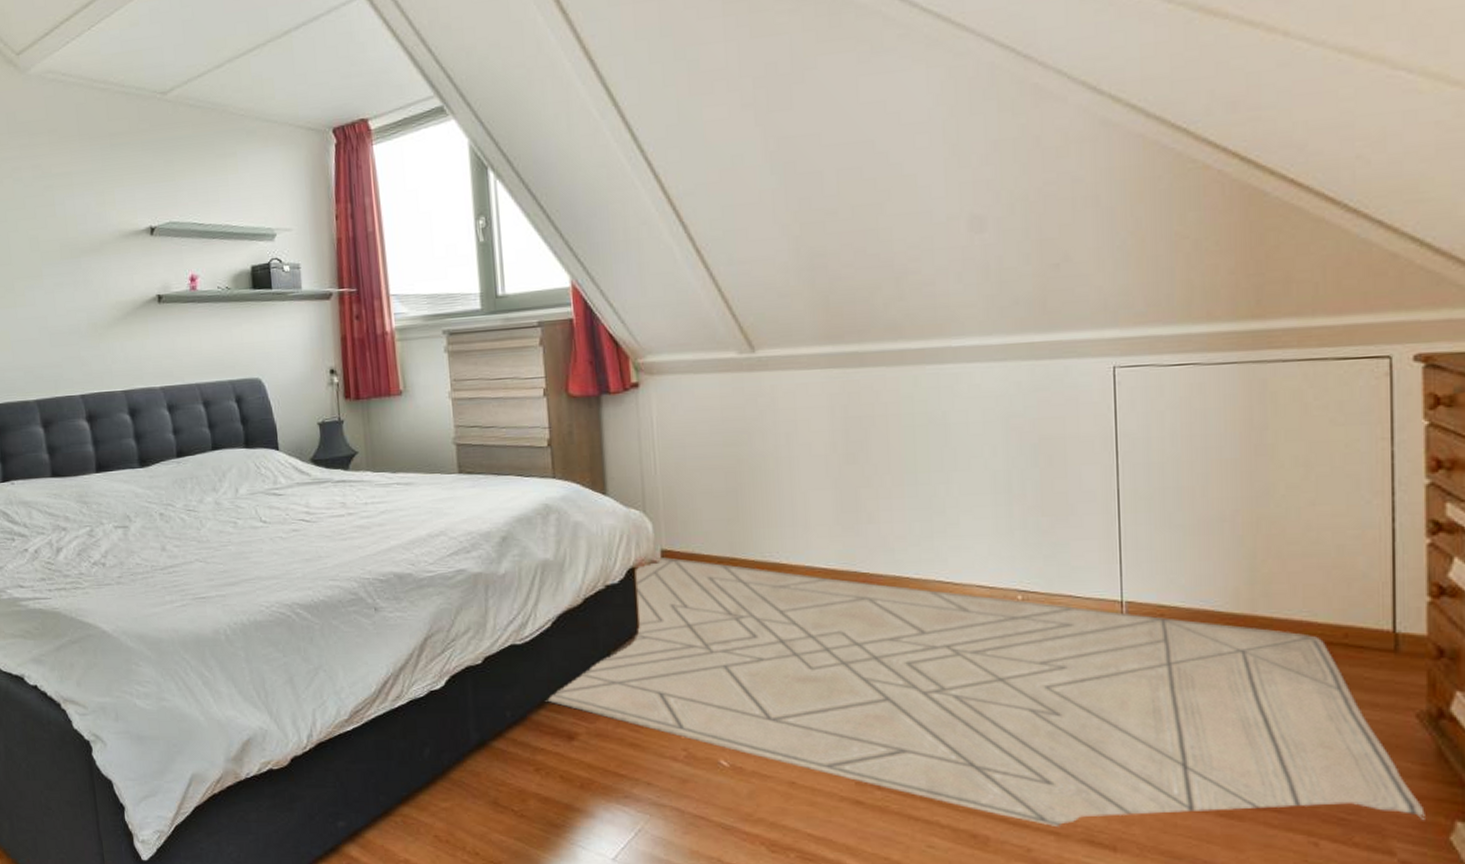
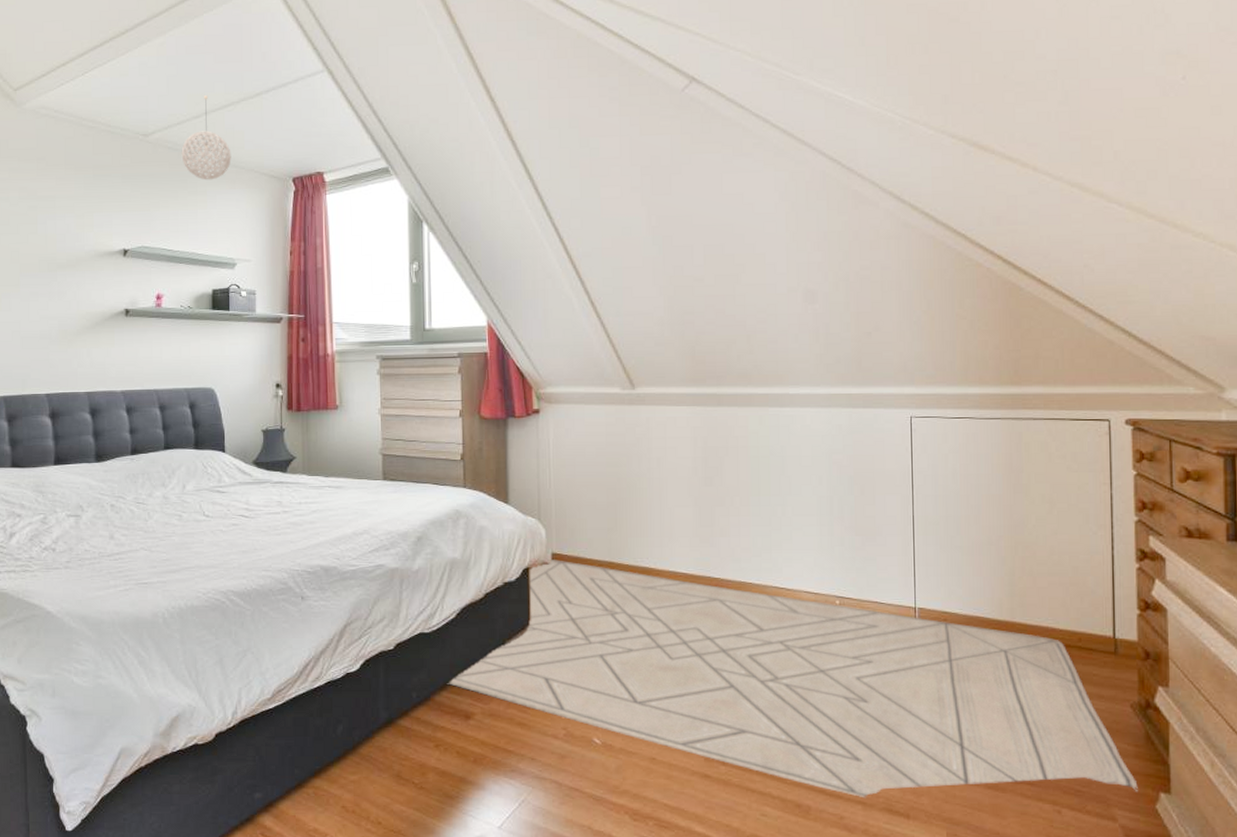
pendant light: none [204,39,262,140] -> present [181,95,231,180]

